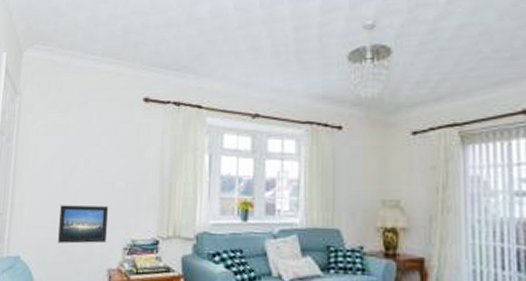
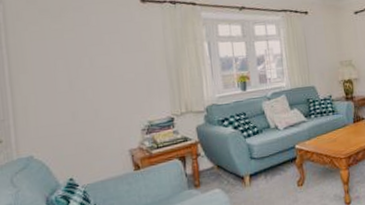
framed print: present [58,205,108,244] -> none [70,97,123,136]

